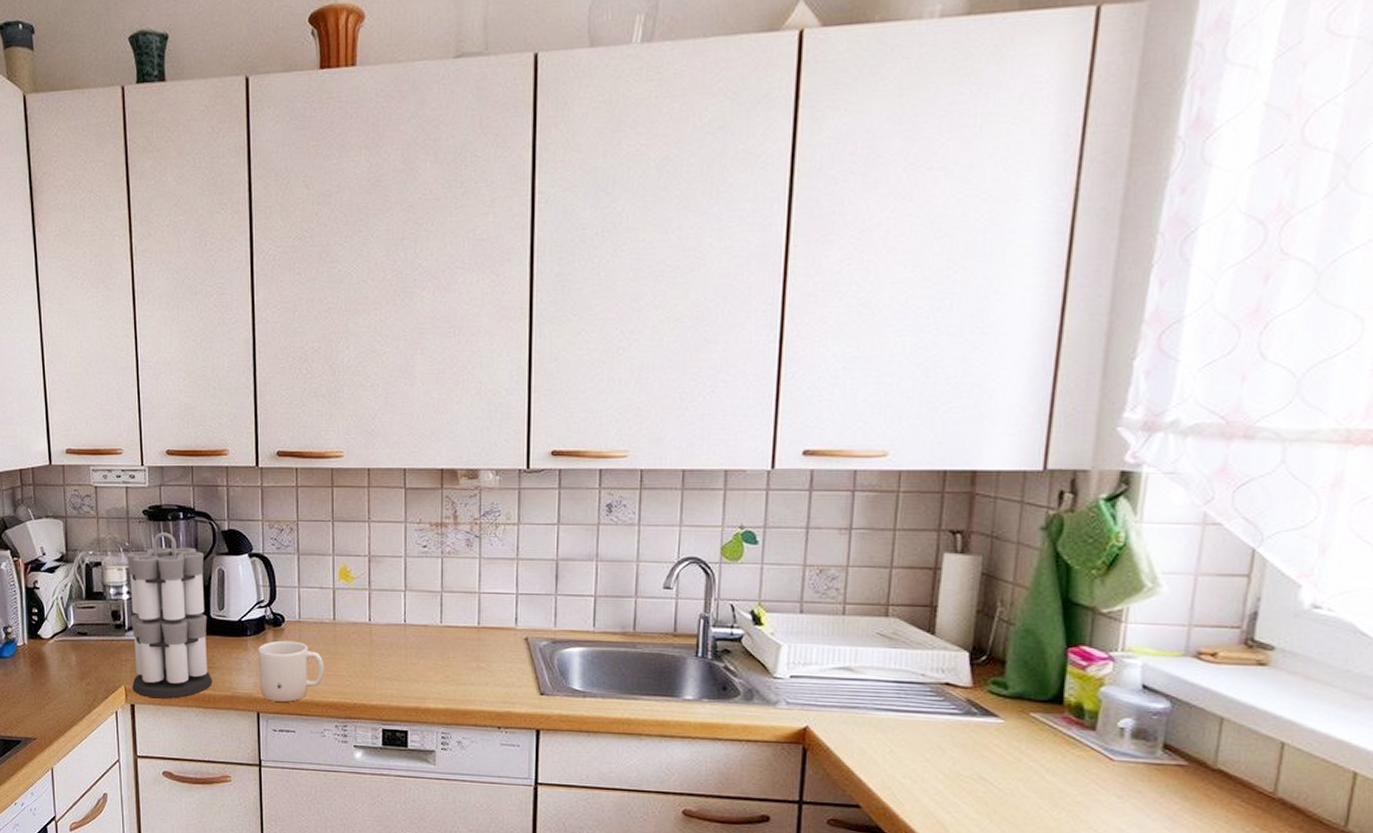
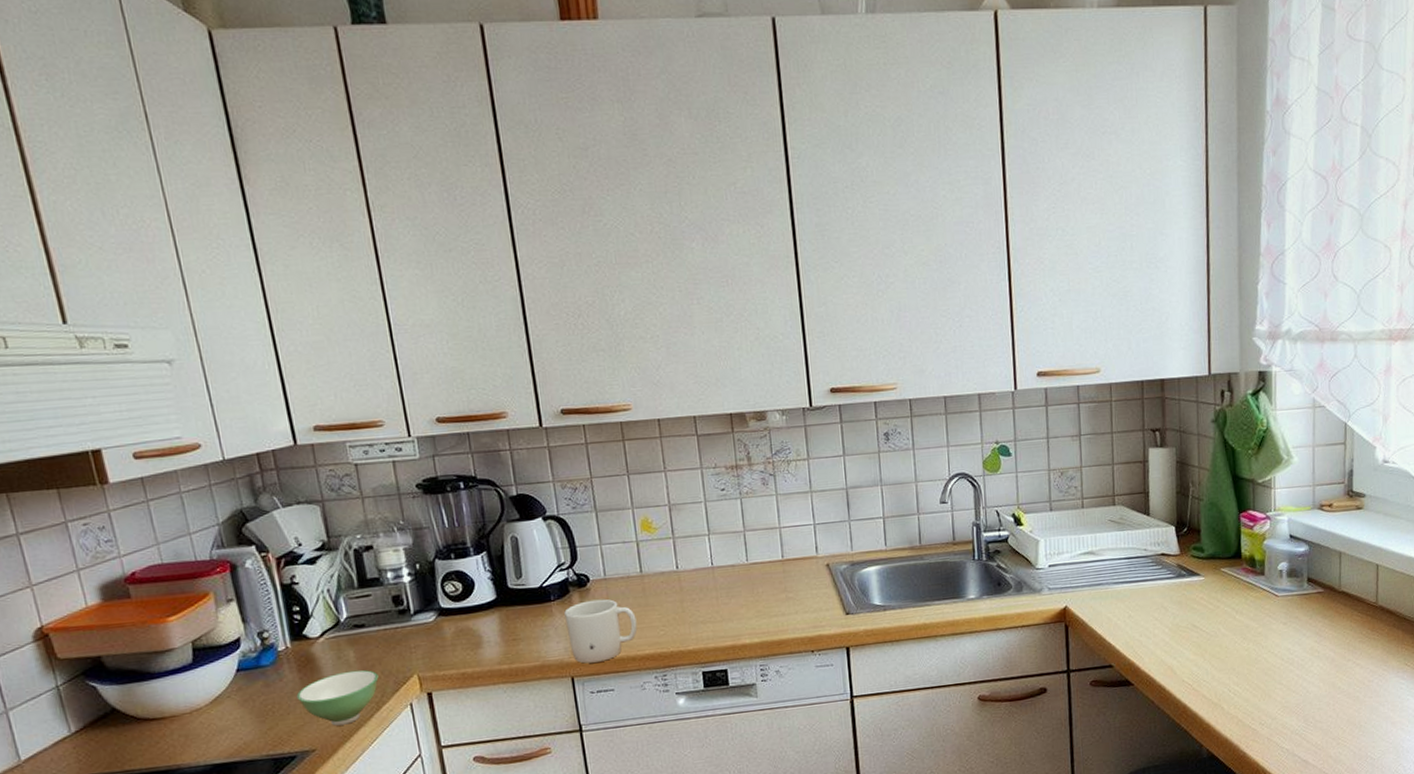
bowl: none [27,673,93,721] -> present [296,669,379,726]
spice rack: present [126,532,213,699] -> none [402,505,519,682]

